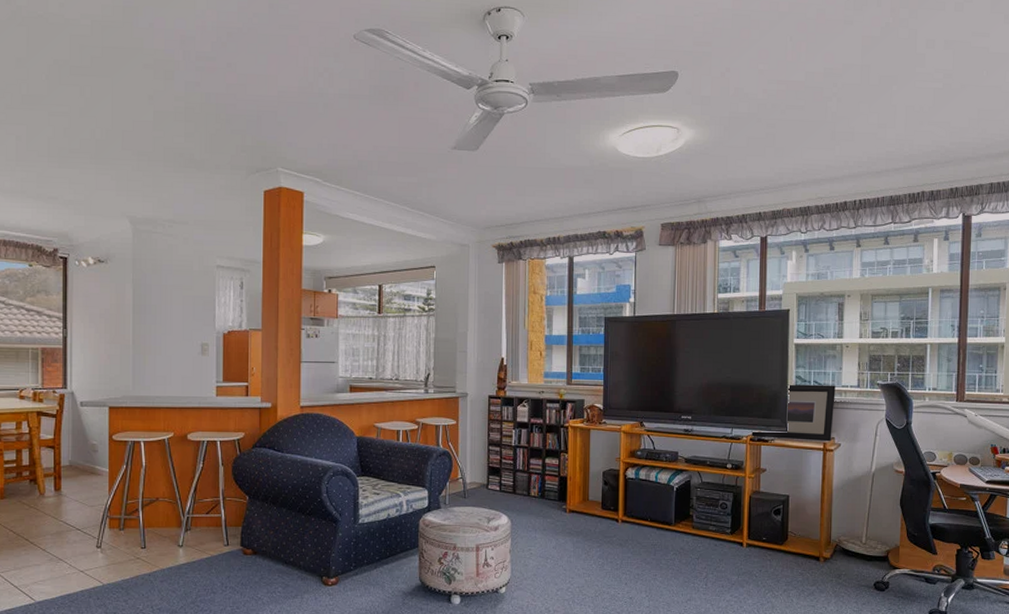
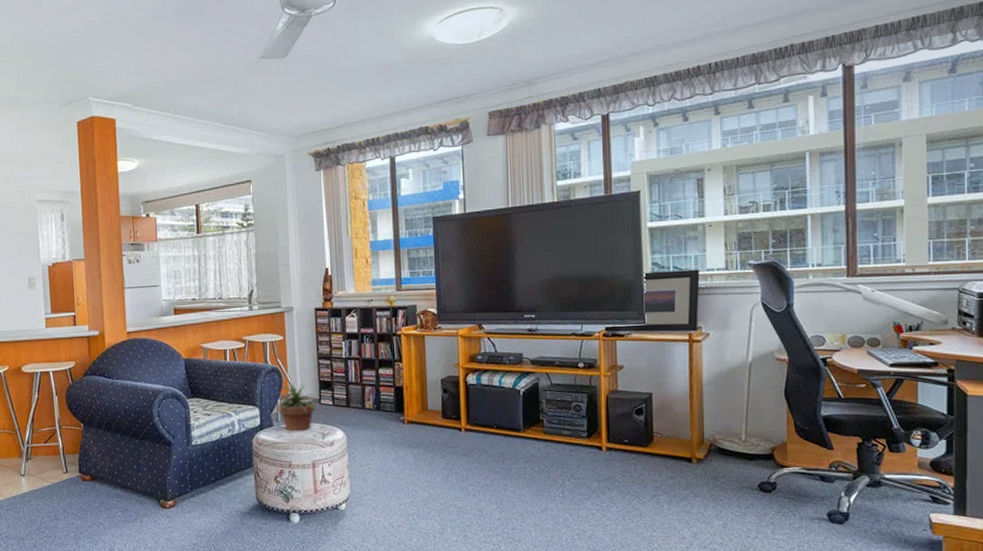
potted plant: none [444,467,487,515] -> present [275,382,319,432]

